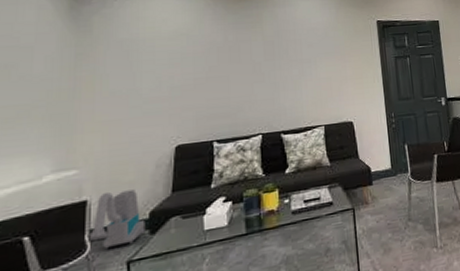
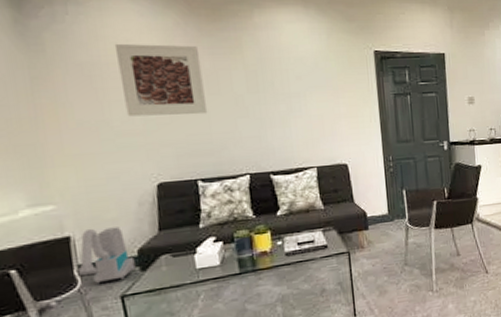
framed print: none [152,22,228,85] -> present [114,43,208,117]

